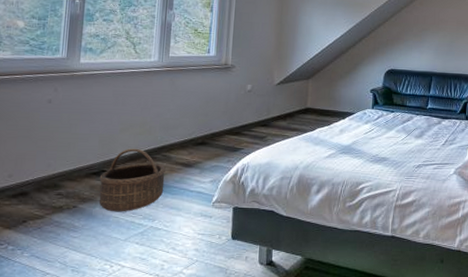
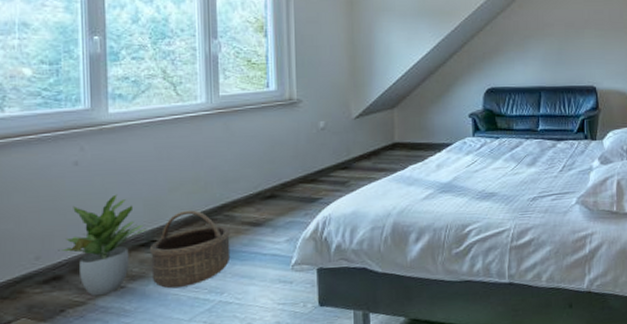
potted plant: none [28,129,99,212] -> present [60,194,147,296]

